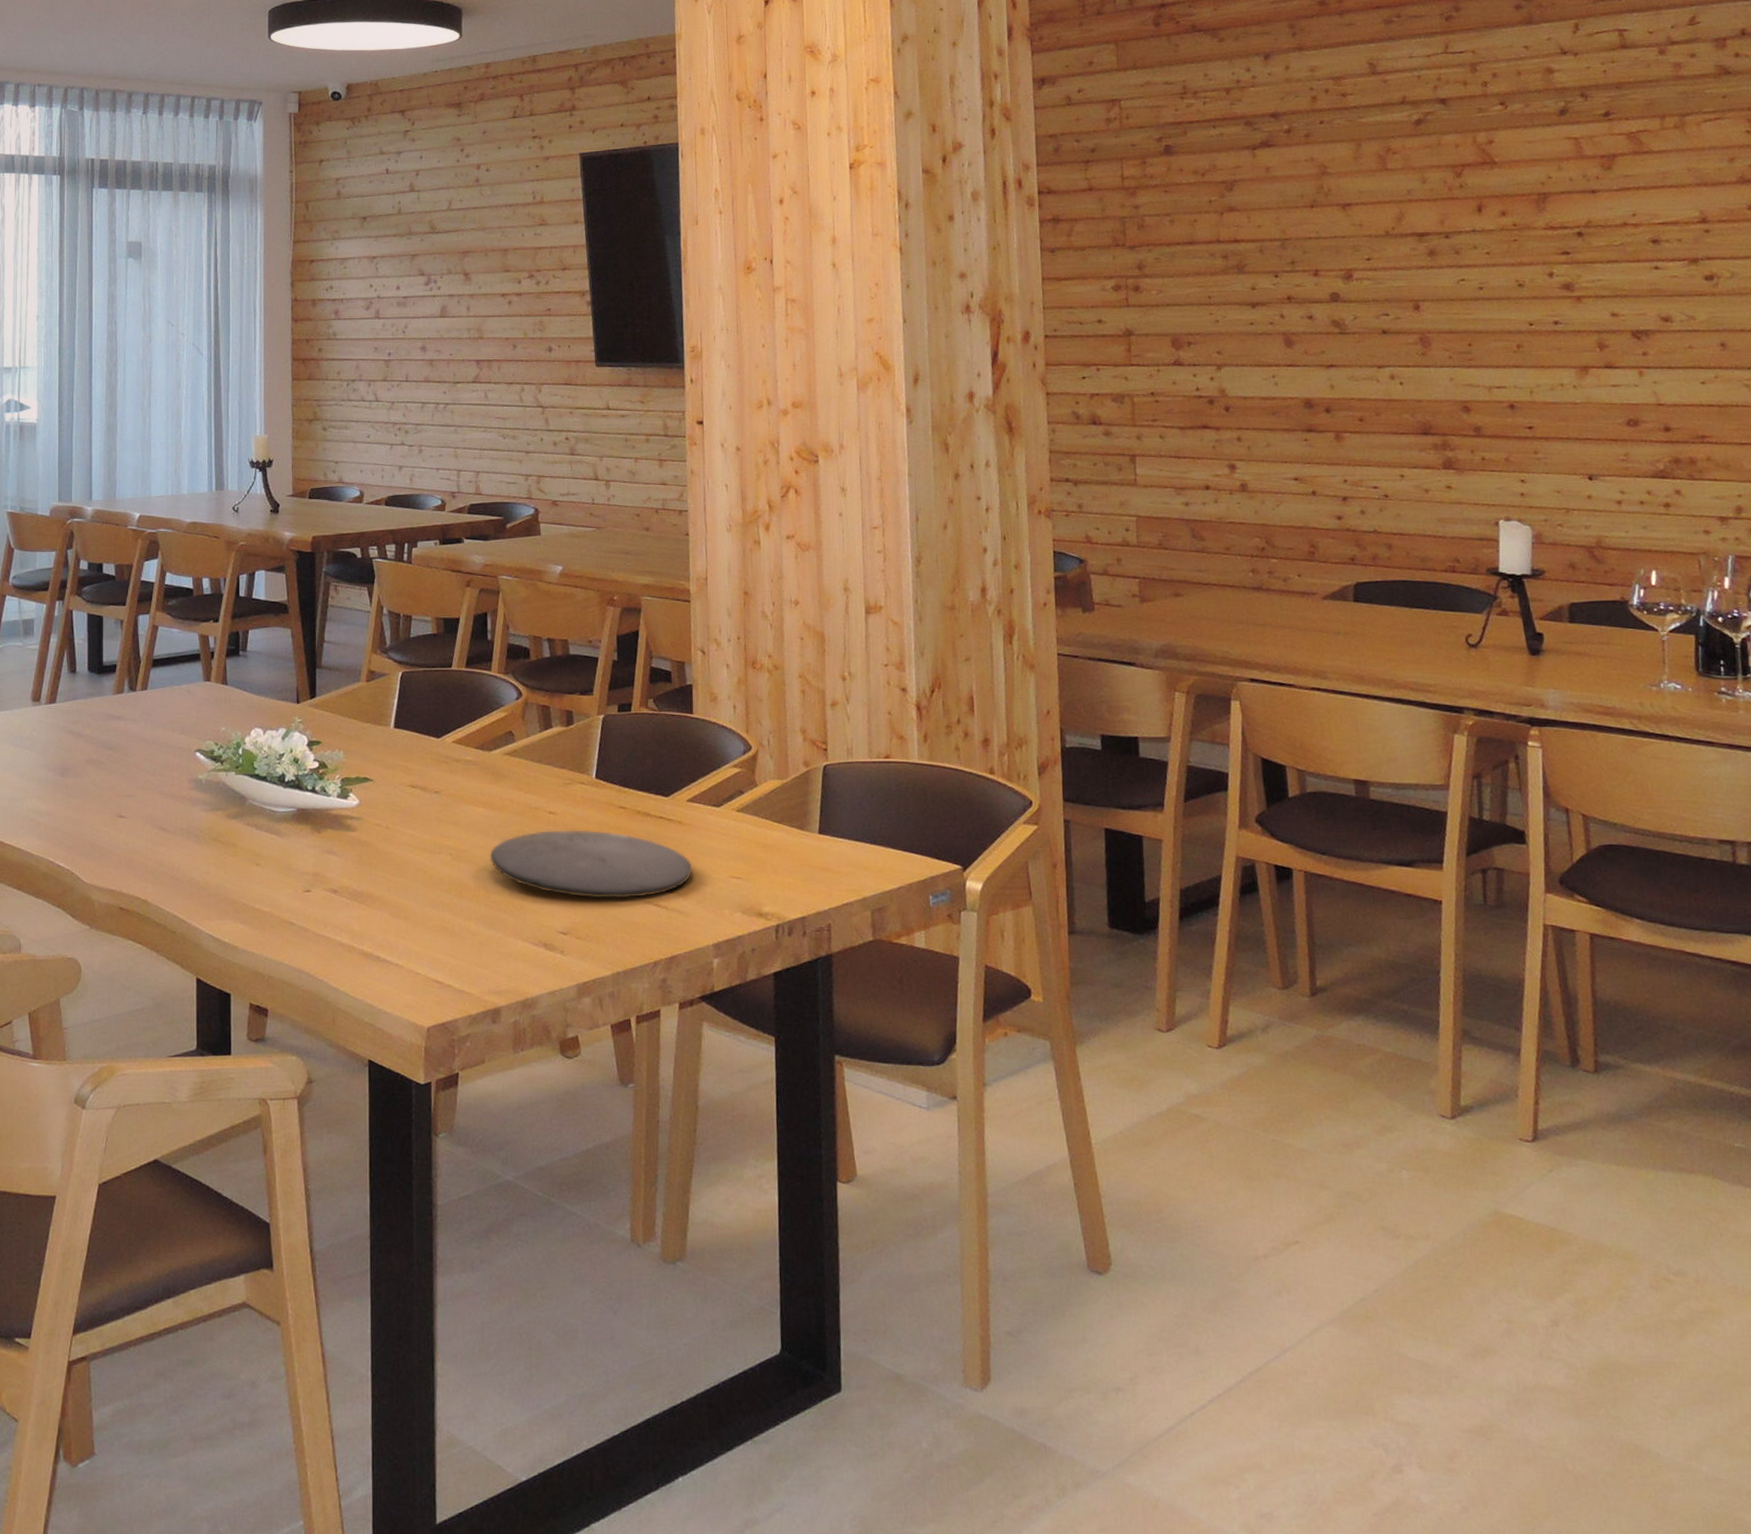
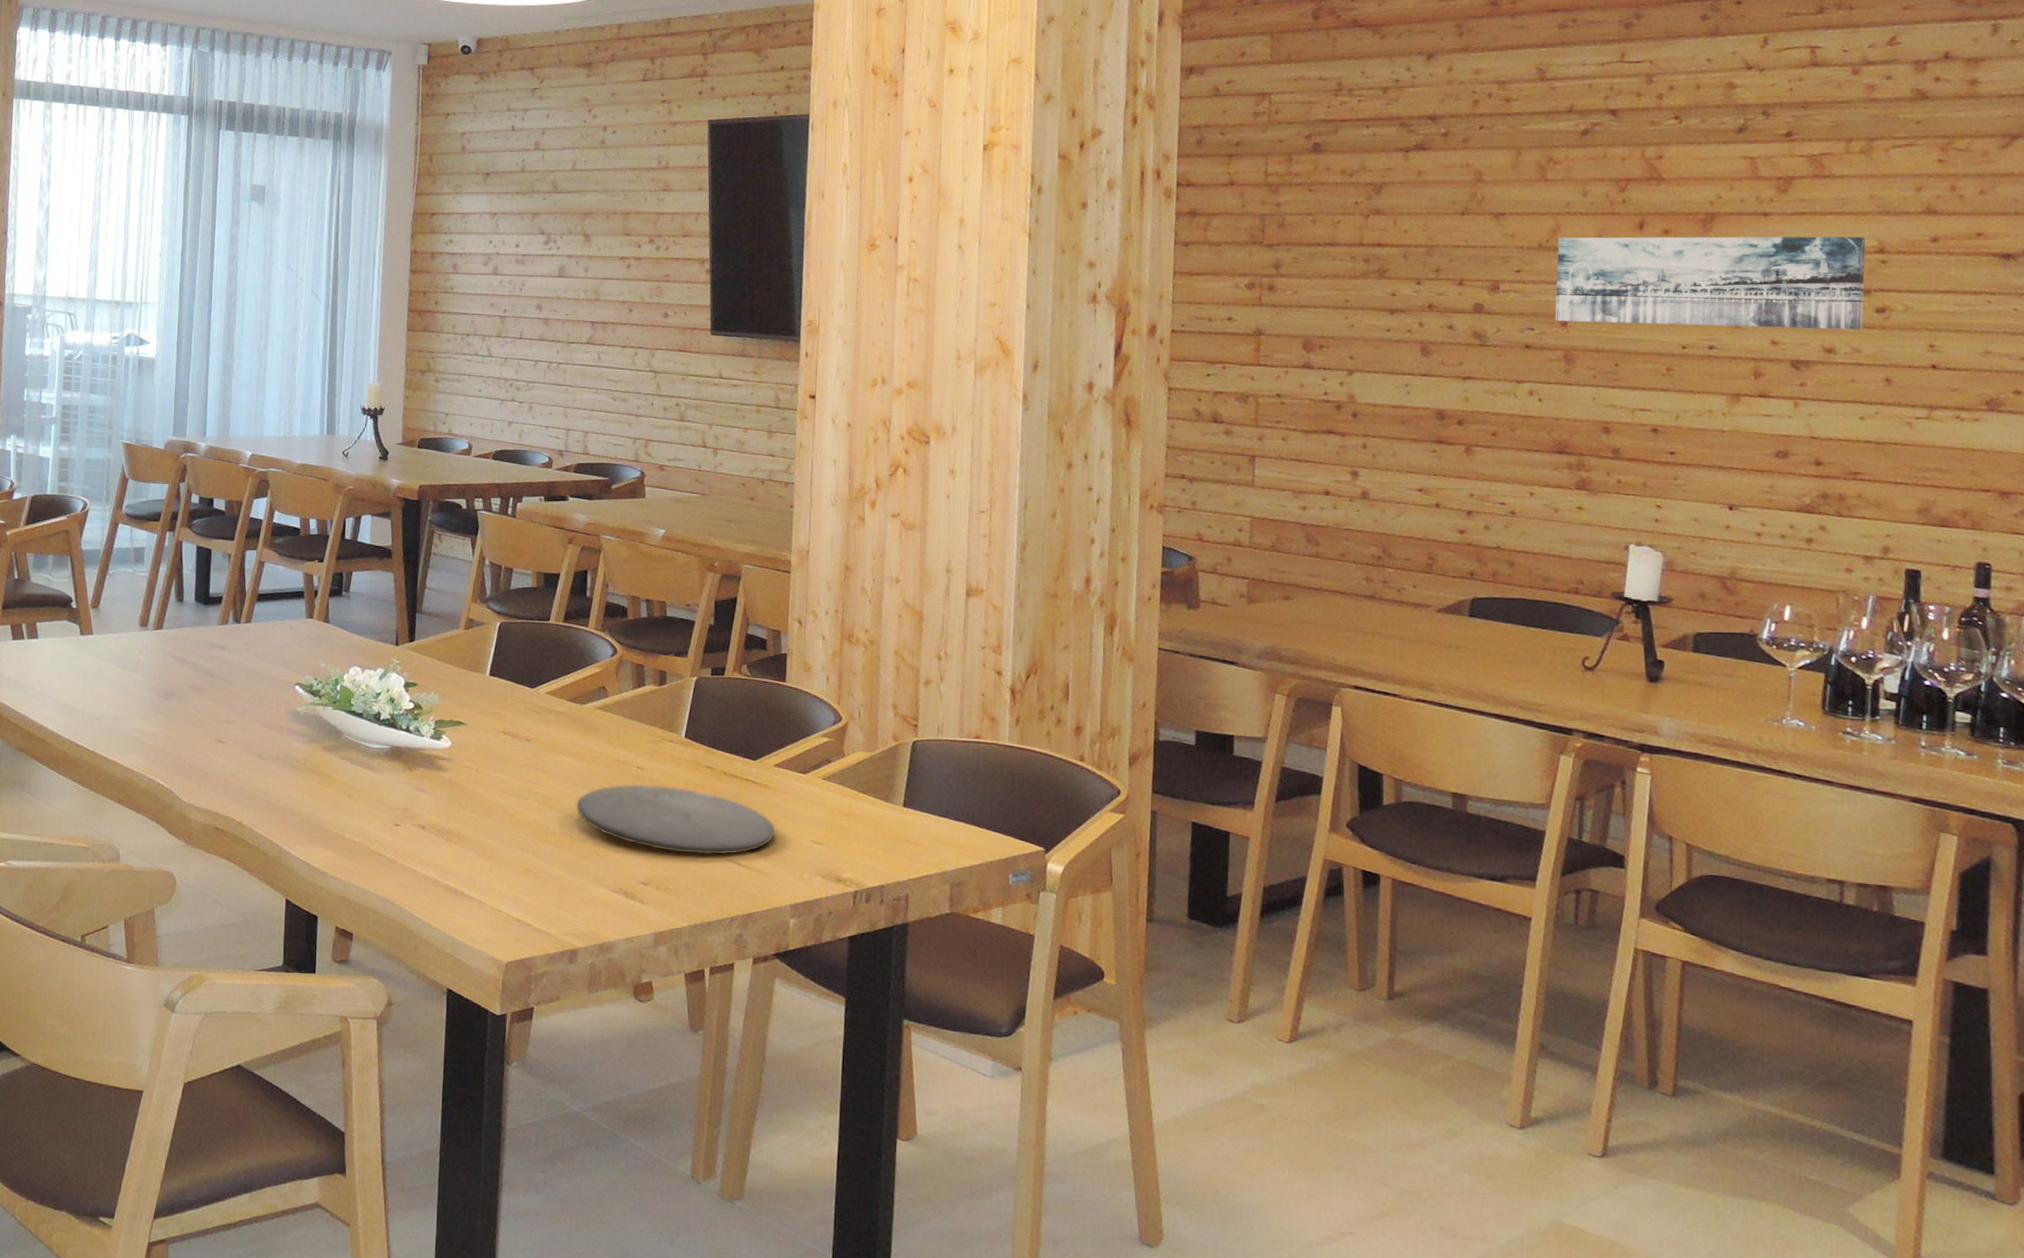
wall art: none [1403,208,1694,306] -> present [1555,236,1866,330]

